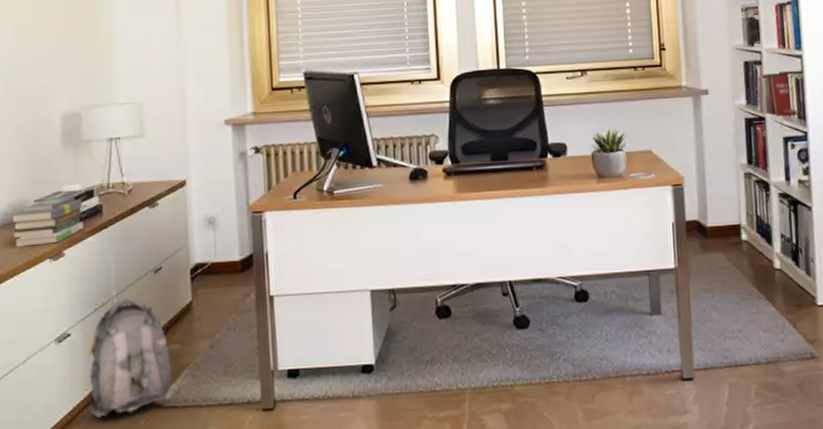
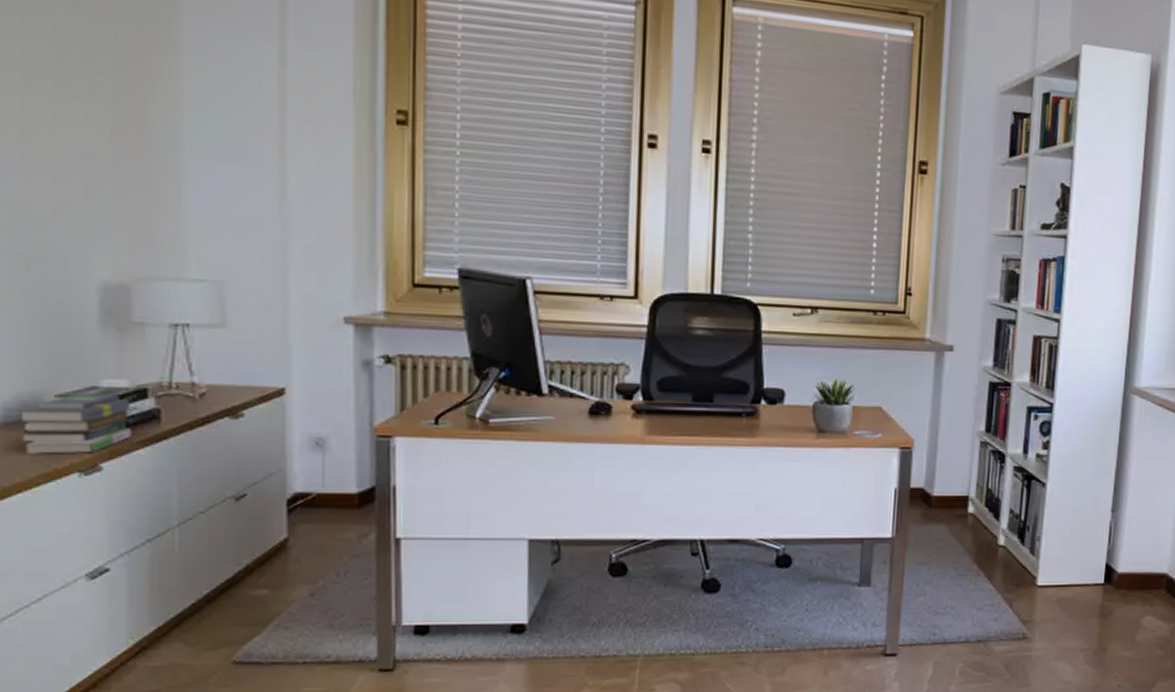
backpack: present [87,299,173,419] -> none [133,530,257,674]
books: present [757,72,798,117] -> none [1006,335,1047,385]

